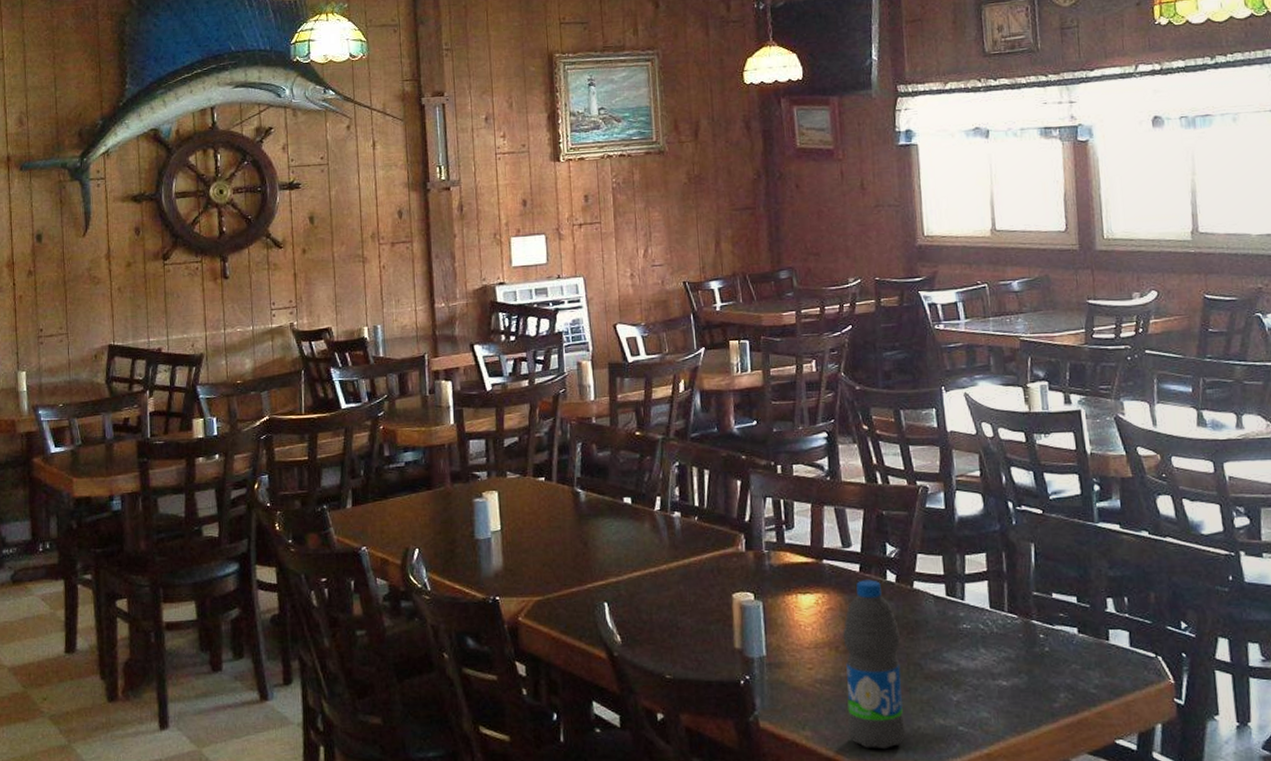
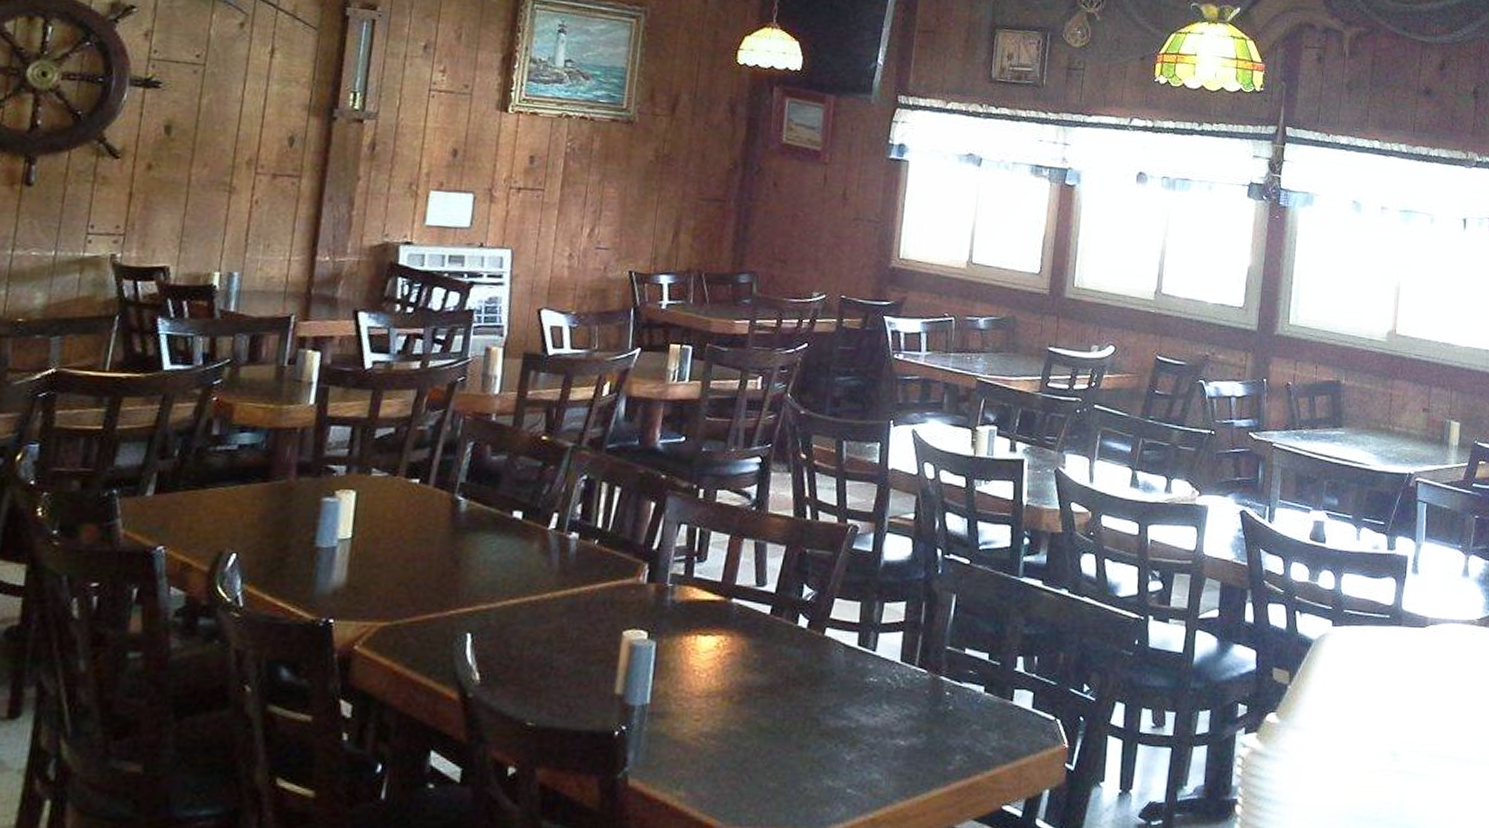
water bottle: present [842,580,906,750] -> none [726,623,802,813]

